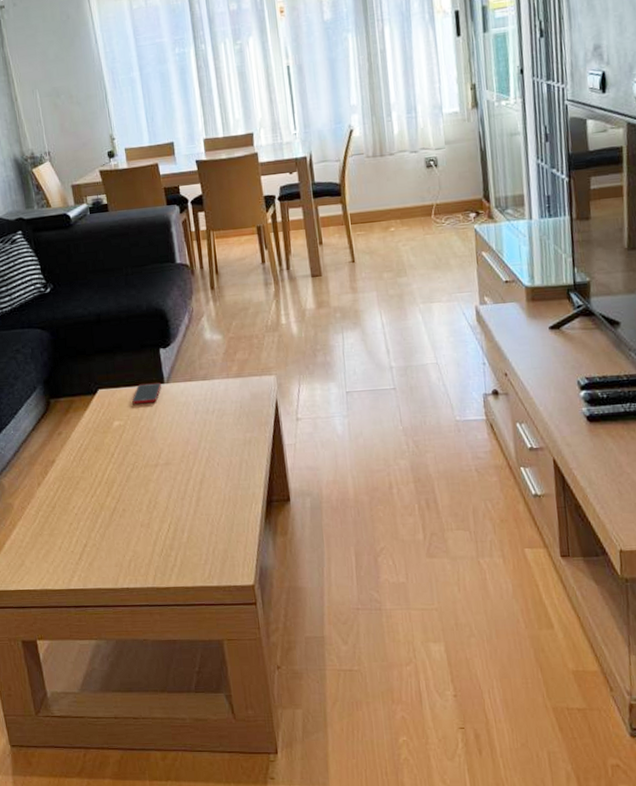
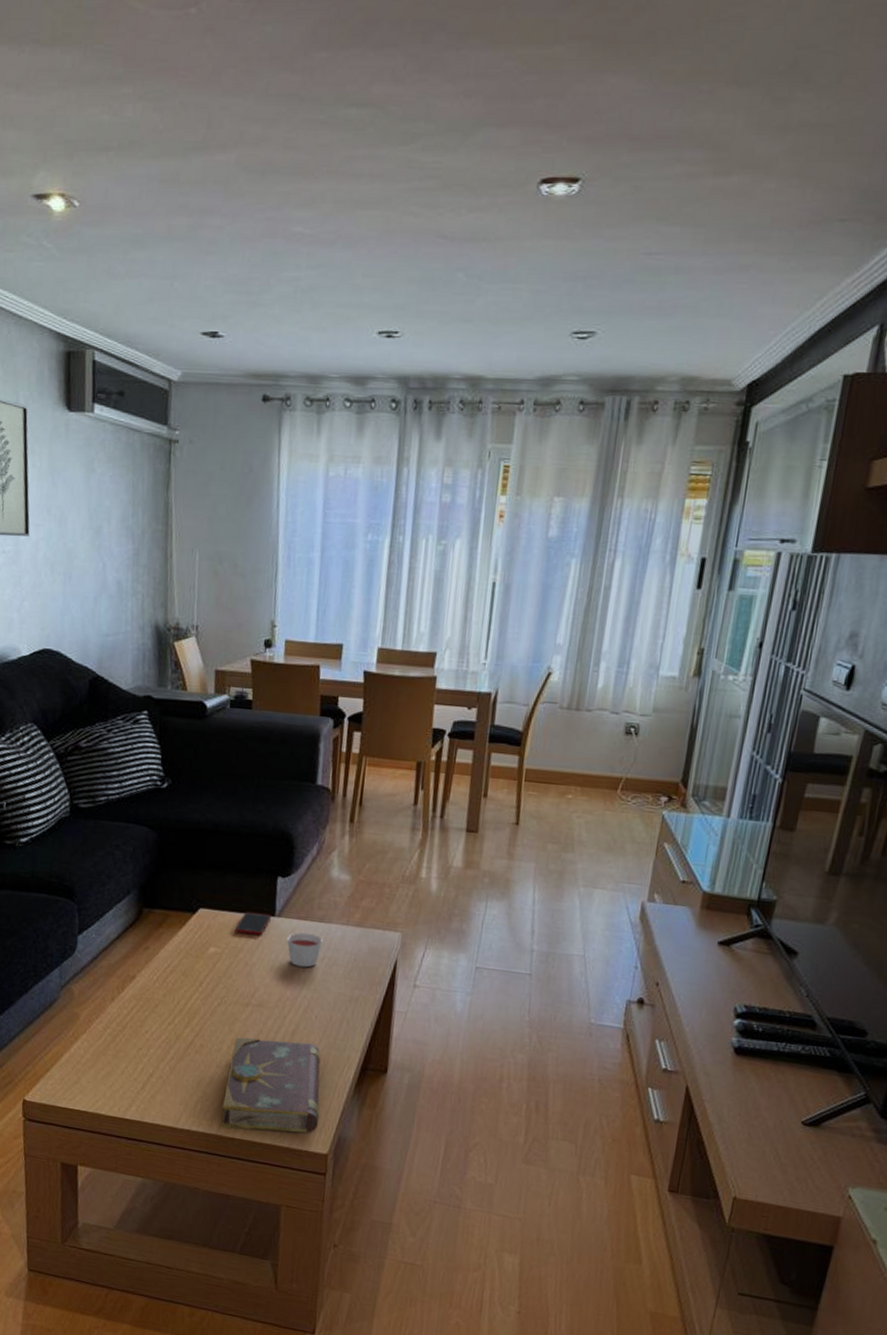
book: none [151,488,240,579] -> present [221,1036,321,1134]
candle: none [179,391,210,423] -> present [287,932,323,968]

